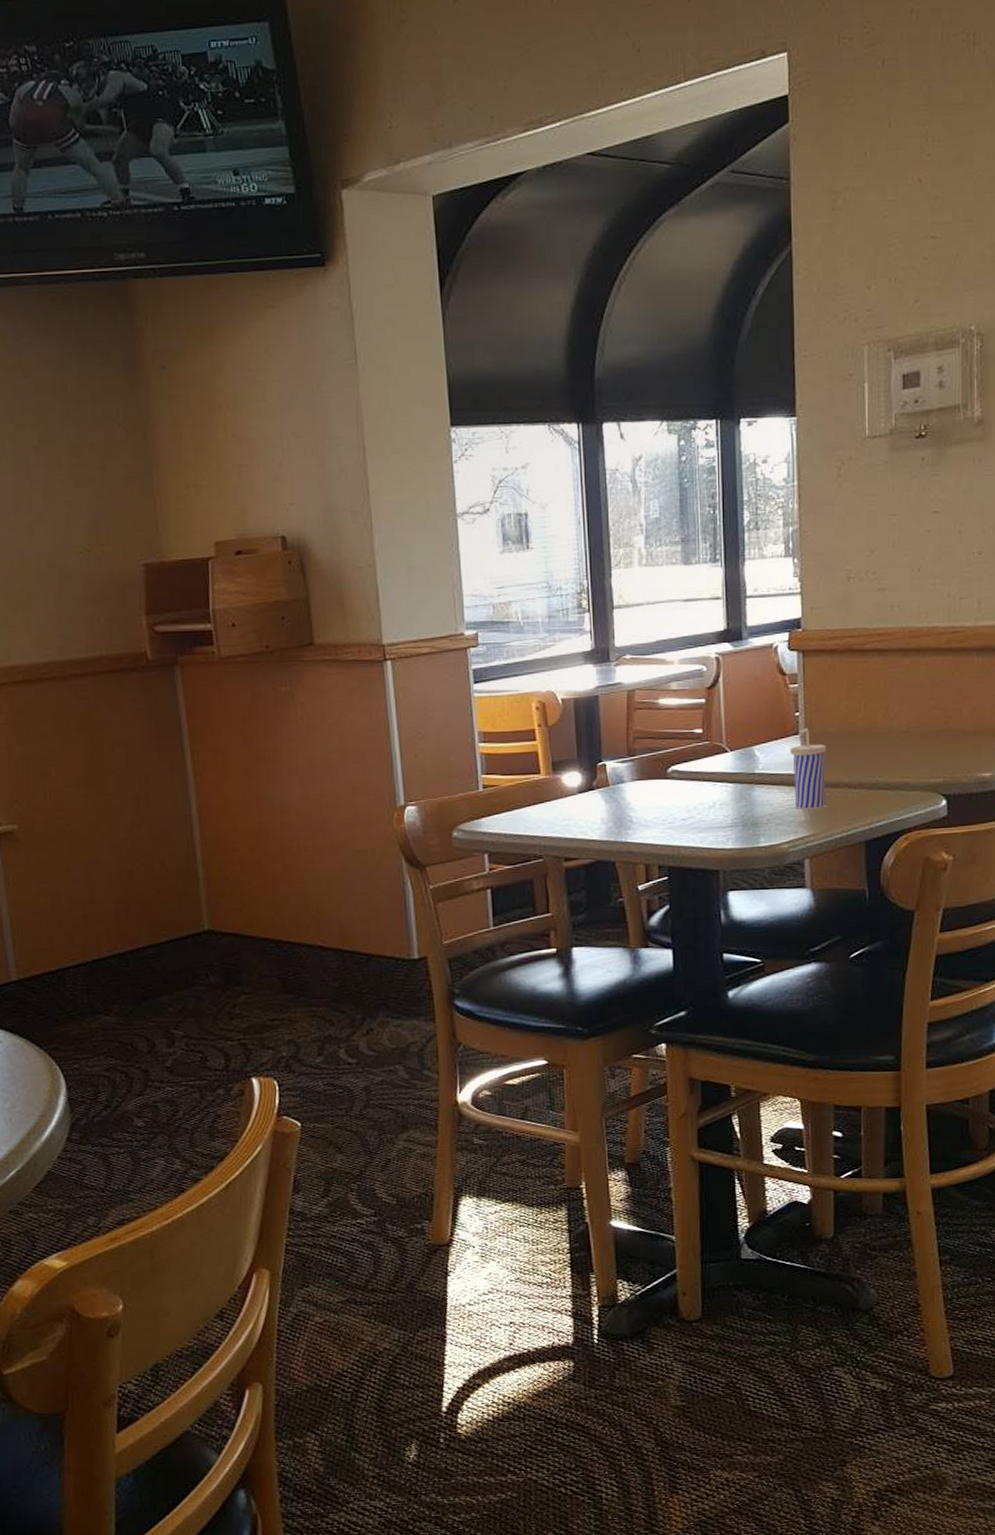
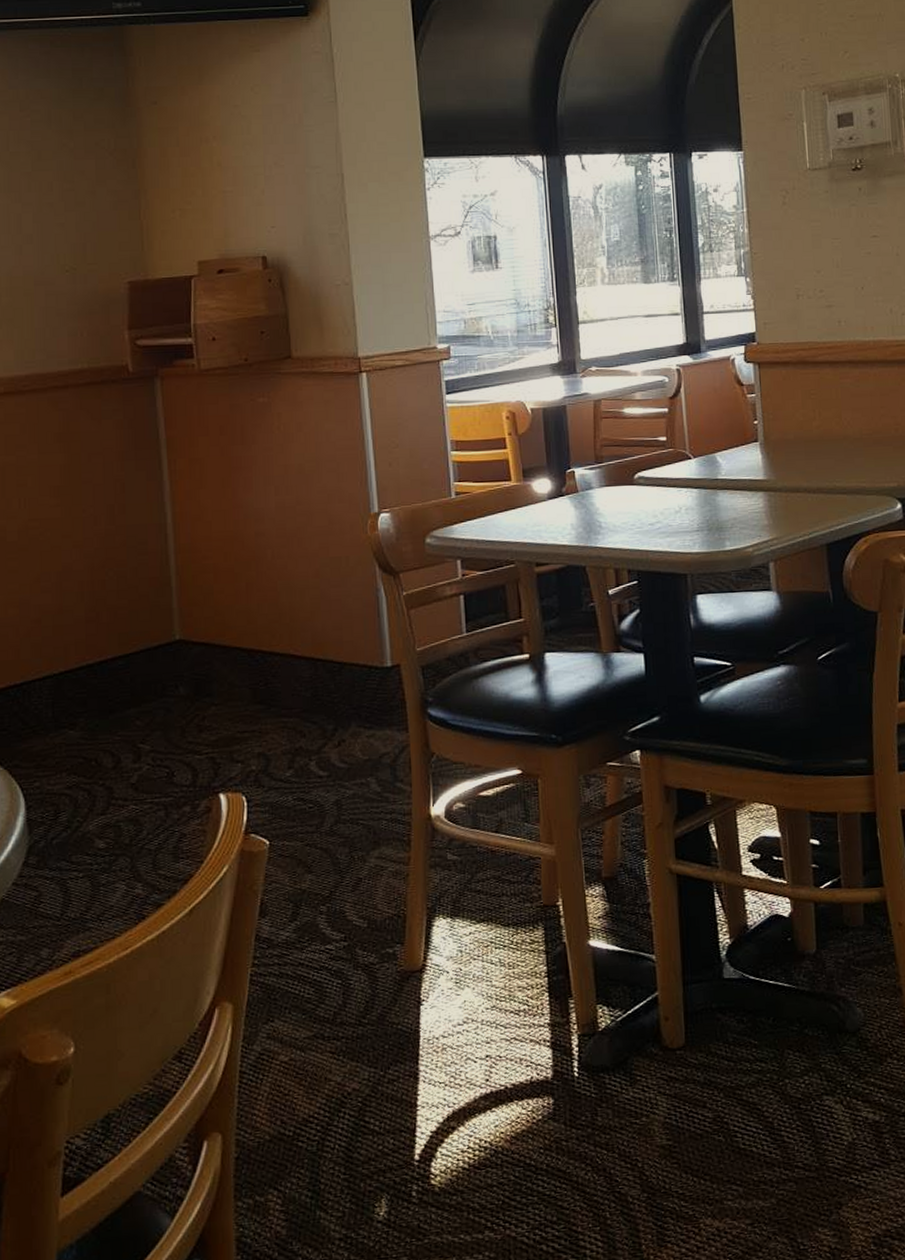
beverage cup: present [790,728,827,809] -> none [750,436,788,514]

